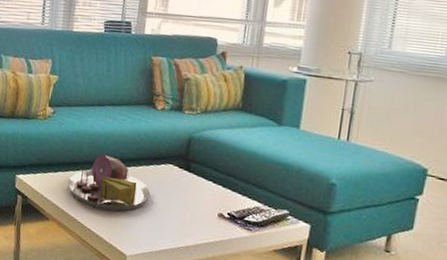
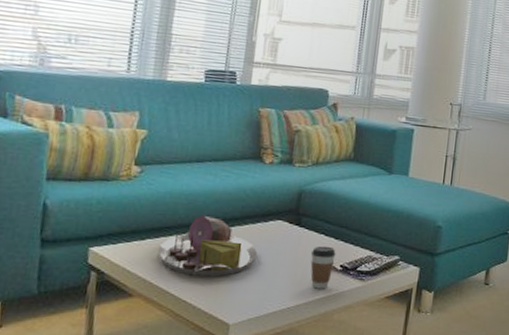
coffee cup: none [199,192,224,234] -> present [310,246,336,289]

